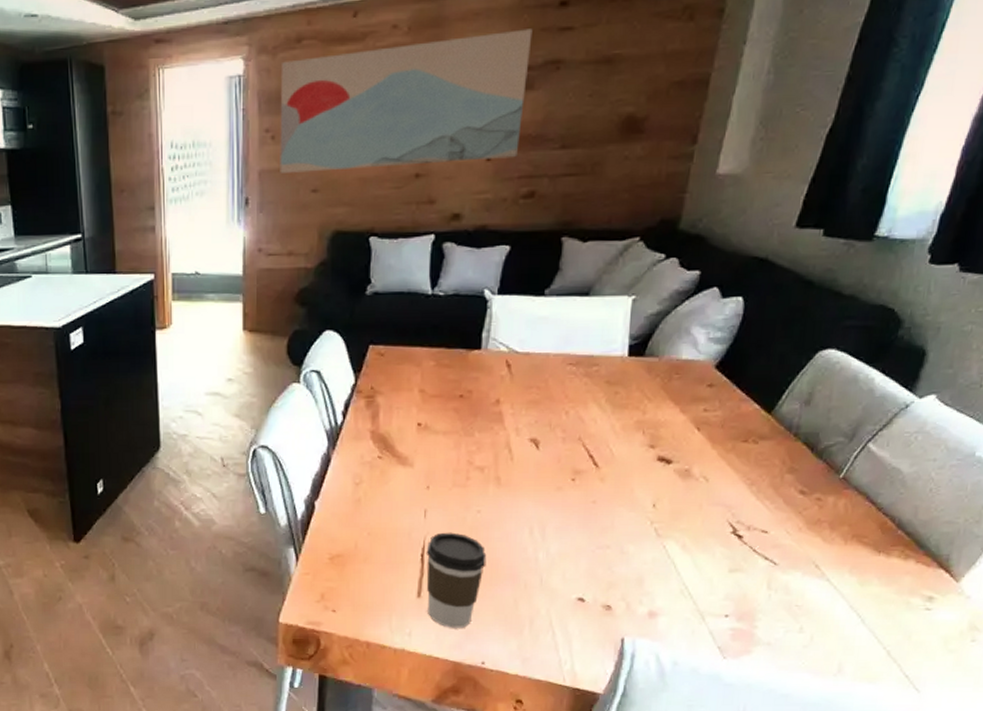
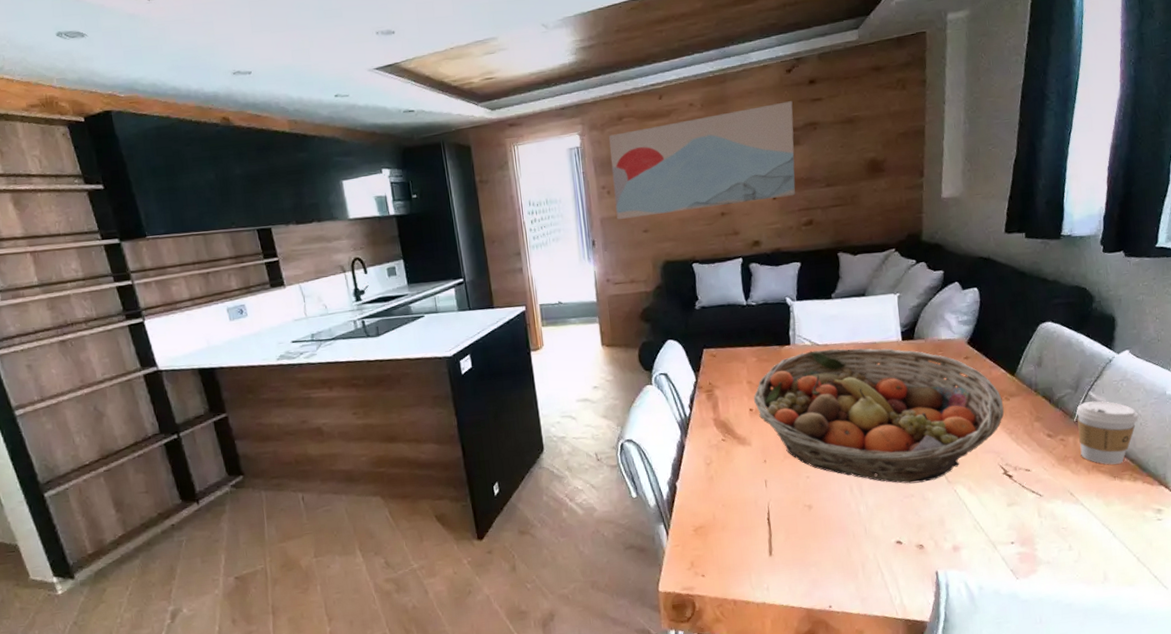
fruit basket: none [424,358,749,532] -> present [753,348,1005,484]
coffee cup: present [426,532,487,628] -> none [771,497,820,579]
coffee cup: none [840,455,930,536] -> present [1076,401,1138,465]

